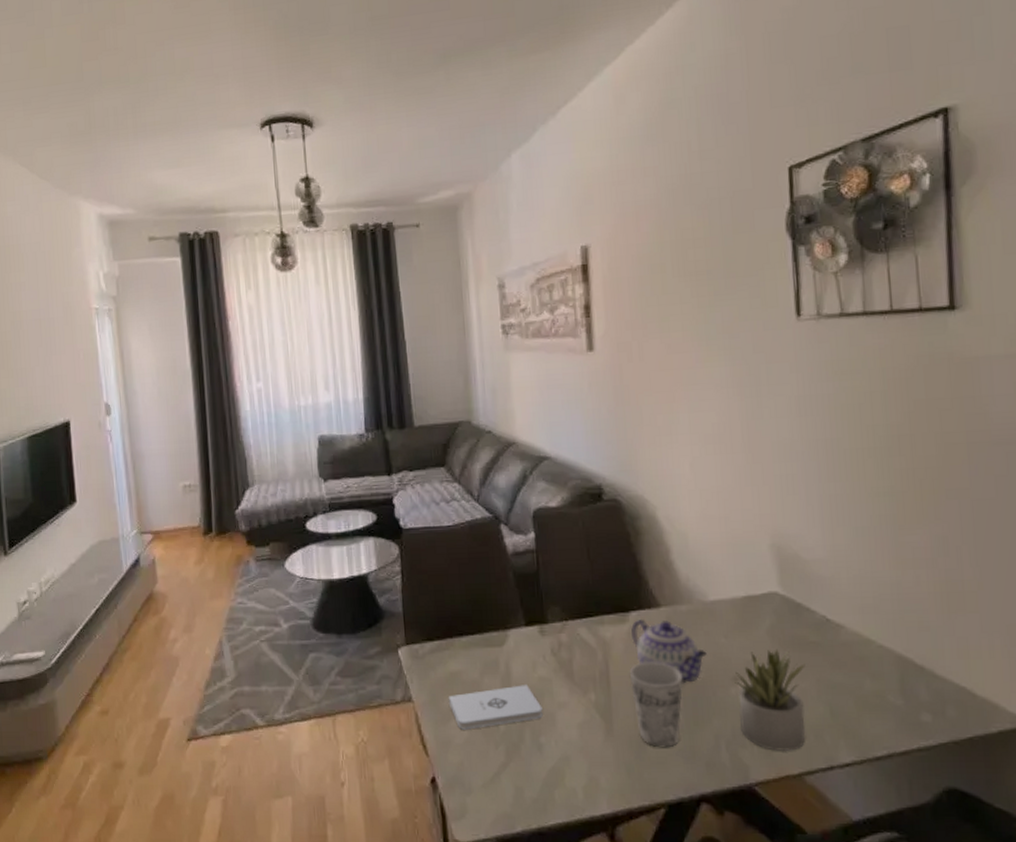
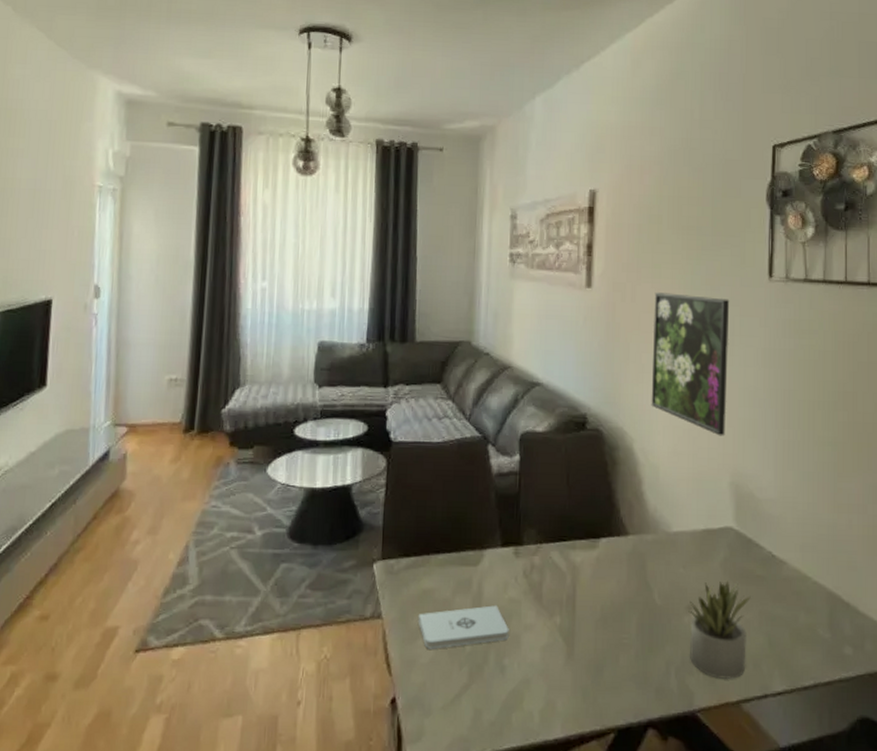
cup: present [629,661,683,748] -> none [594,587,642,673]
teapot: present [631,619,707,684] -> none [600,545,666,611]
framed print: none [665,346,760,496] -> present [651,292,730,436]

